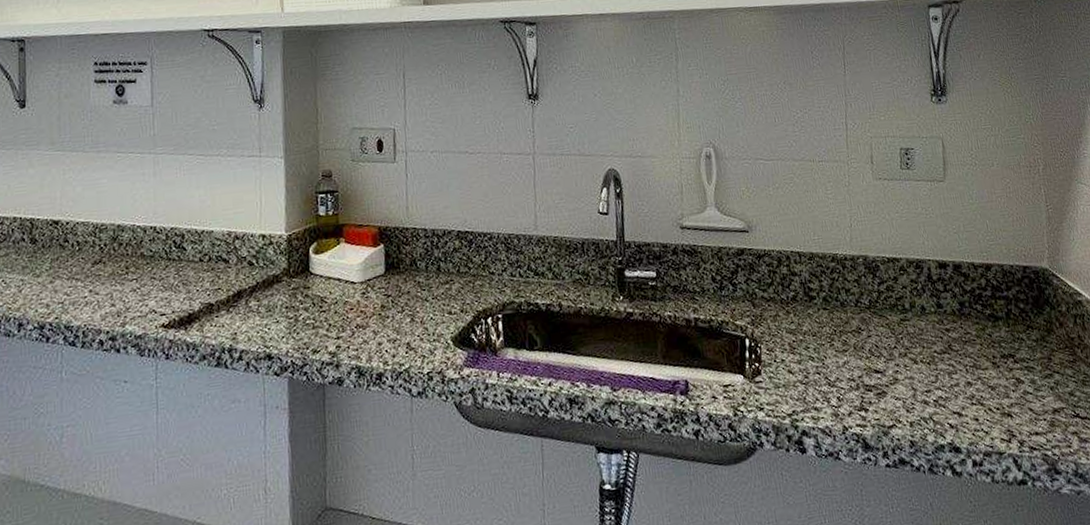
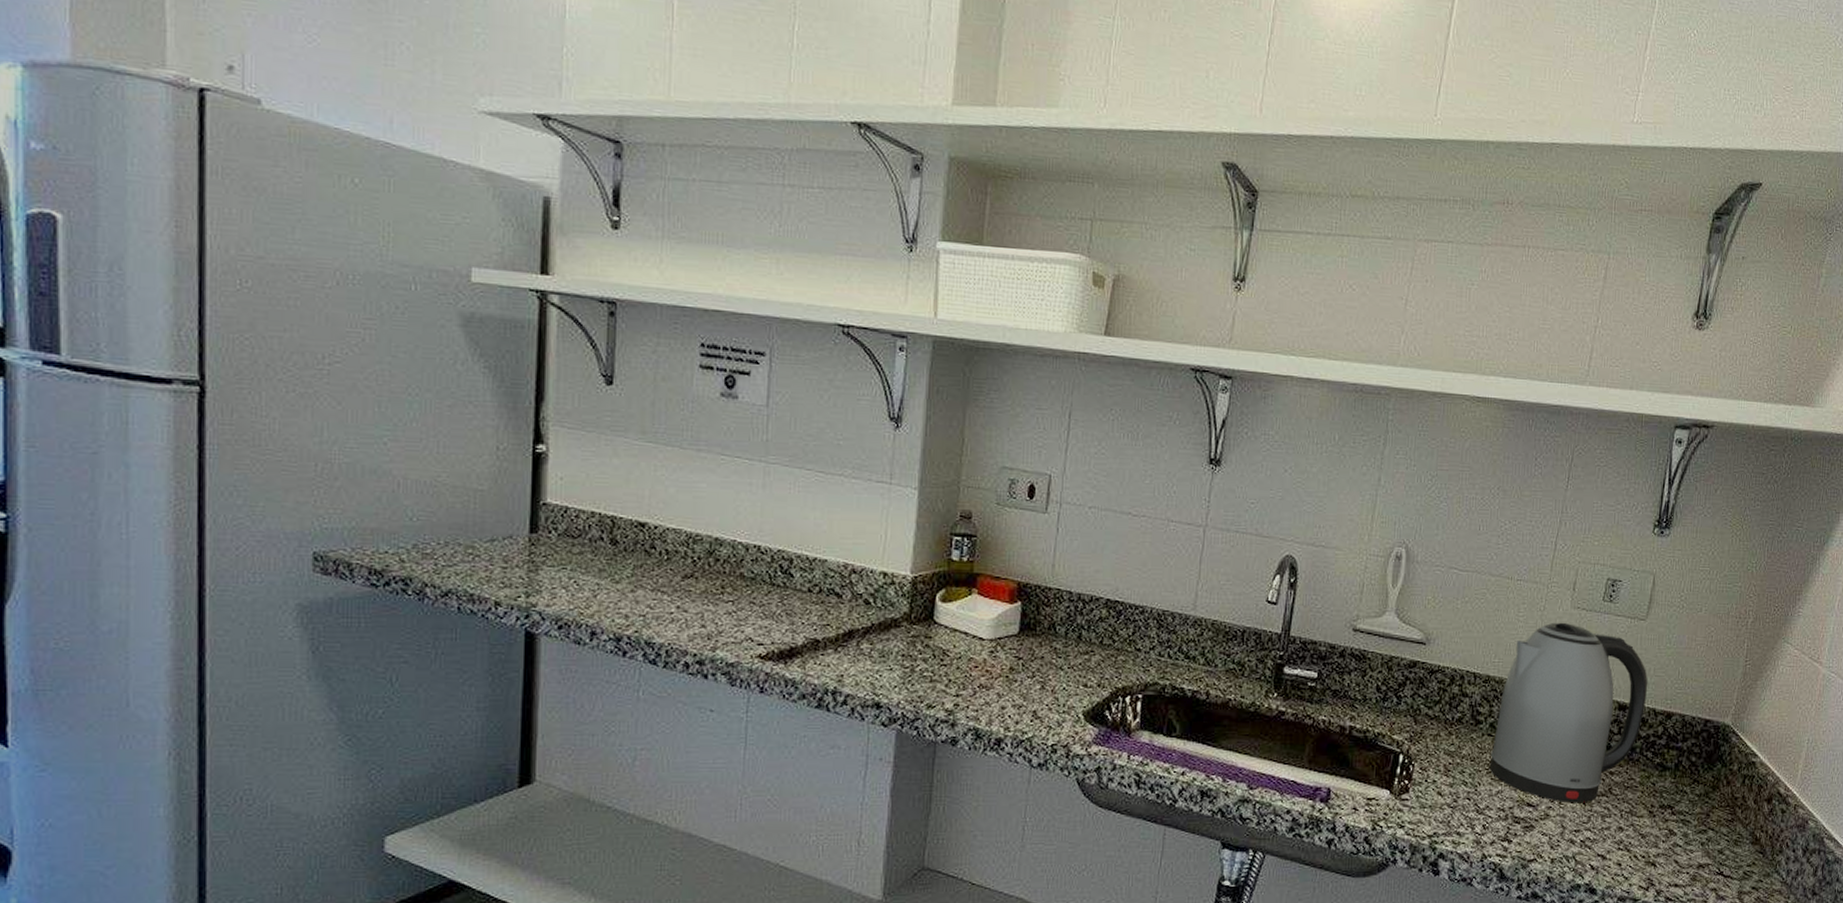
kettle: none [827,194,965,365] -> present [1489,622,1648,803]

